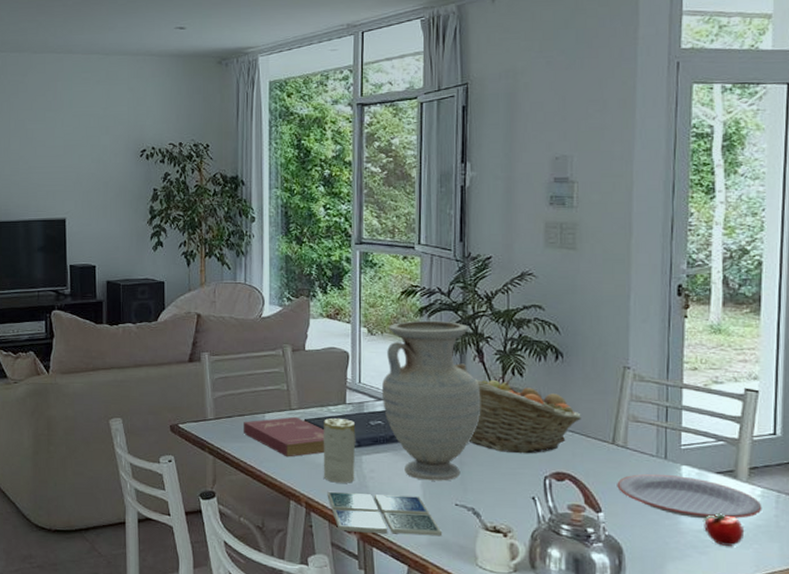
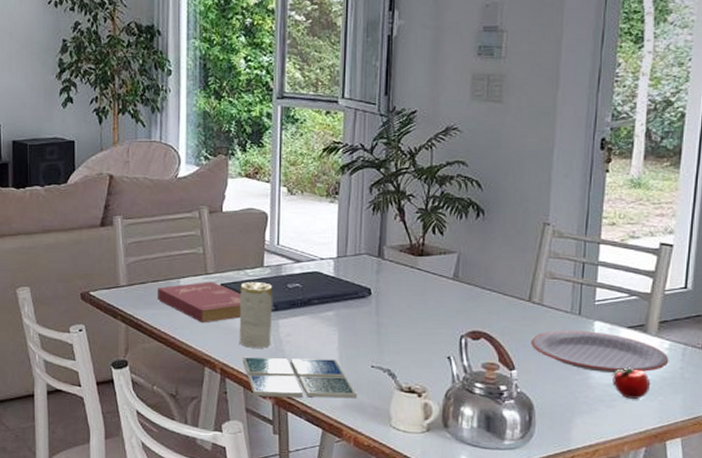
vase: present [381,320,481,481] -> none [300,178,401,343]
fruit basket: present [468,375,581,454] -> none [386,233,500,314]

